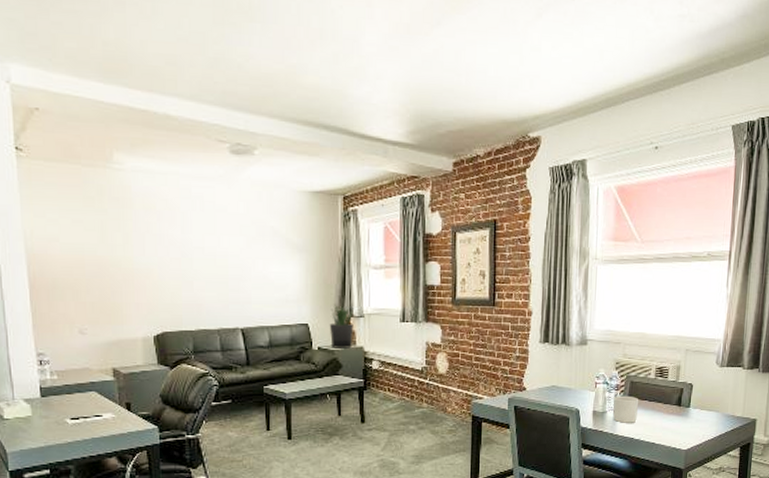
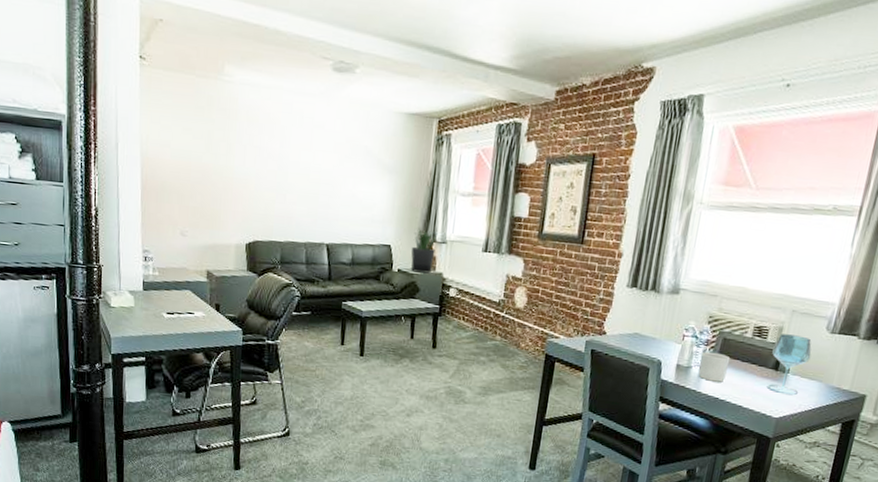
wine glass: none [673,372,707,427] -> present [766,334,812,396]

